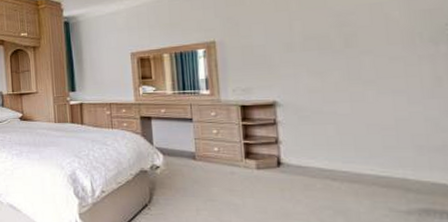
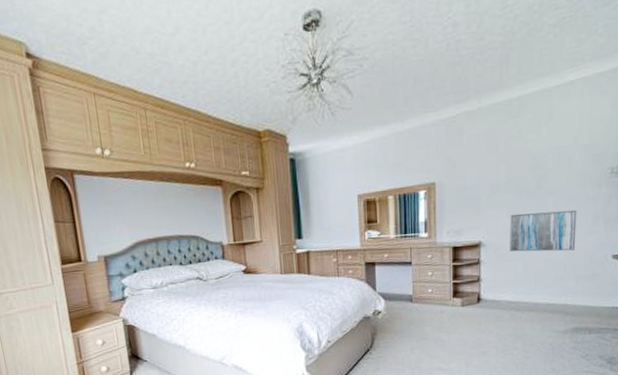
wall art: none [312,70,411,116] -> present [510,209,577,252]

